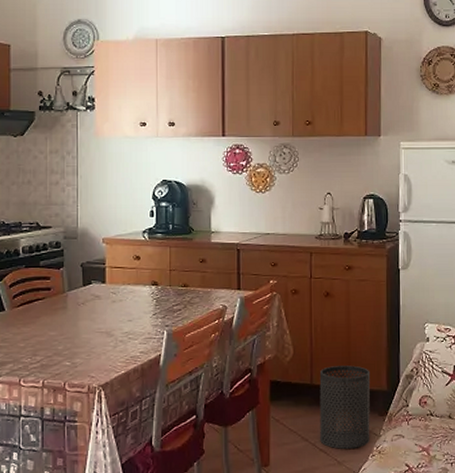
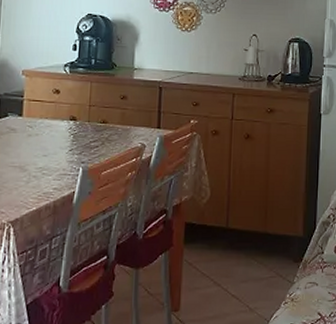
trash can: present [319,365,371,449] -> none [233,210,287,295]

